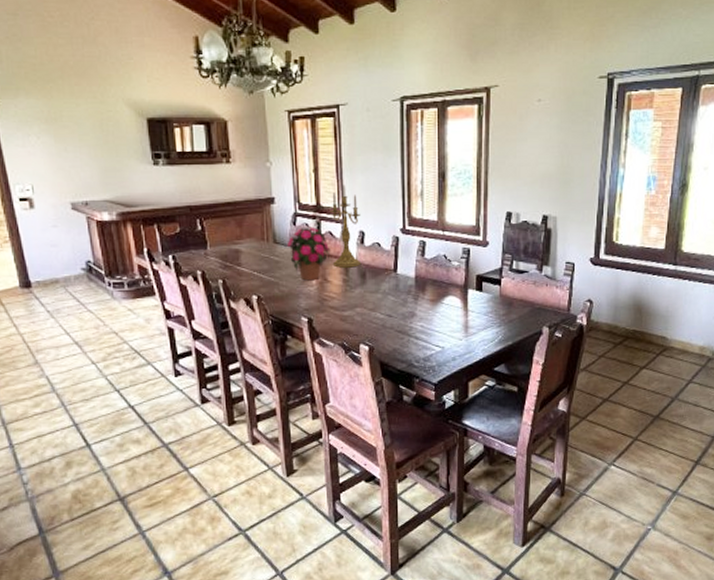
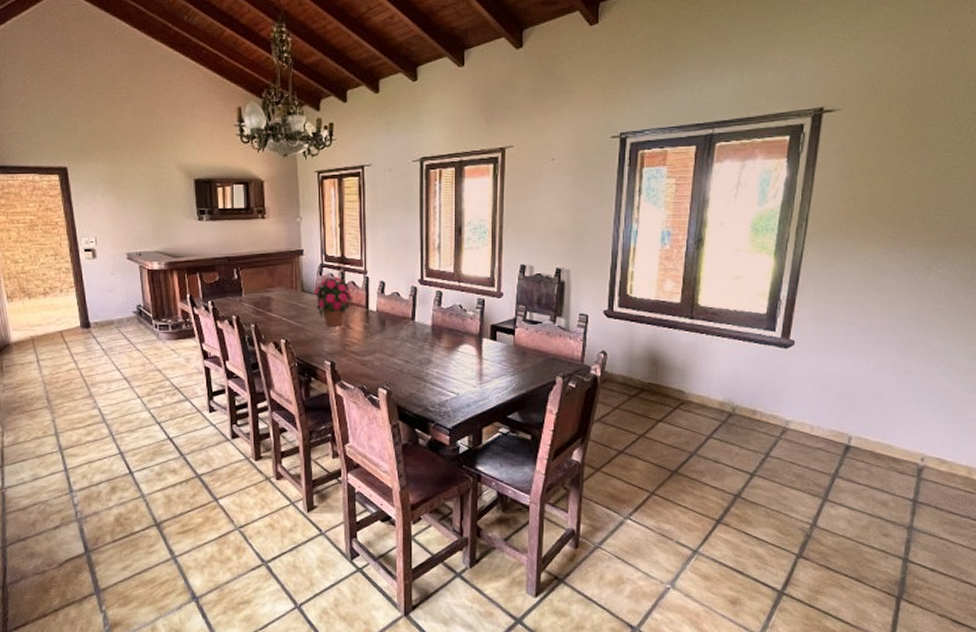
candelabra: present [329,185,361,268] -> none [353,239,381,315]

